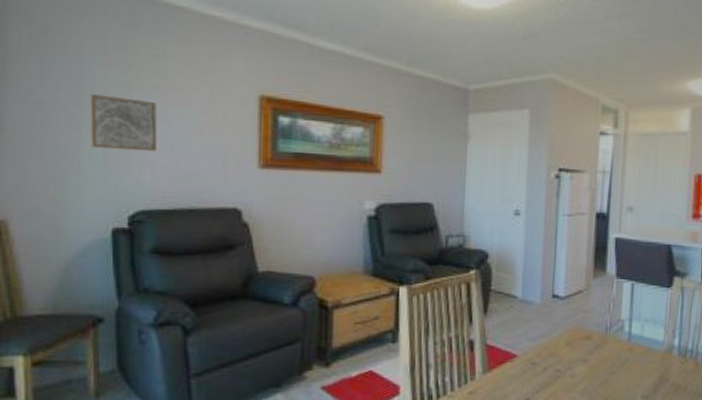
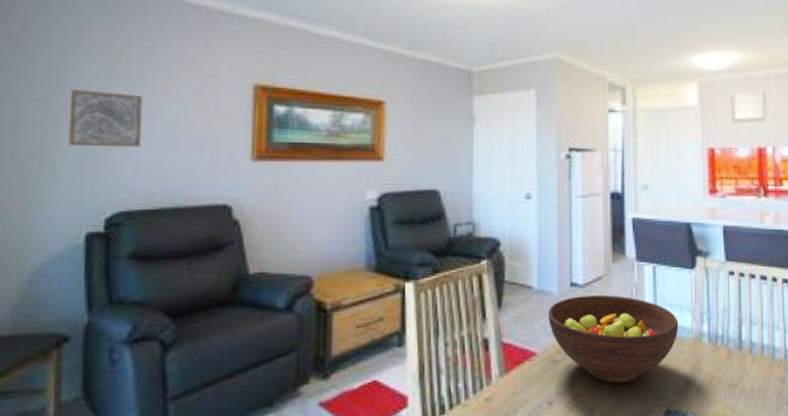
fruit bowl: none [530,306,652,386] -> present [549,294,679,384]

